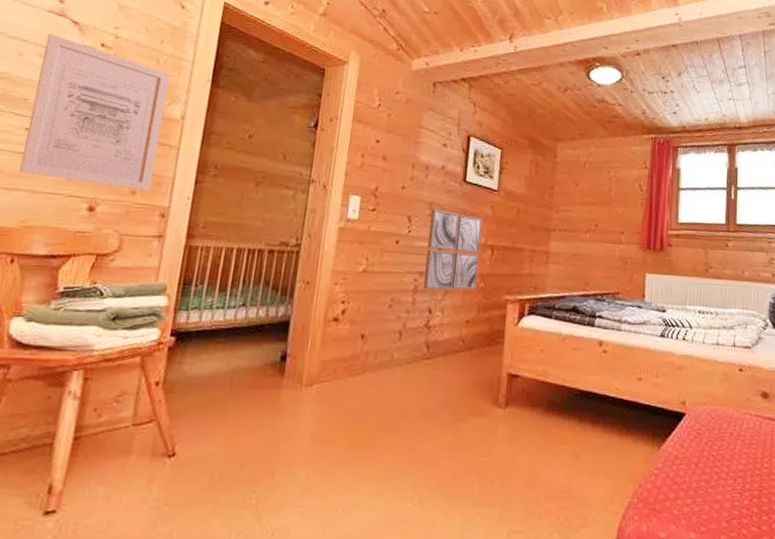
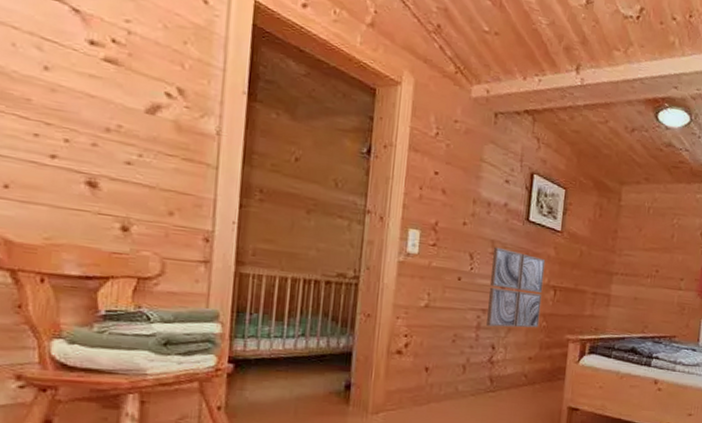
wall art: present [19,33,170,191] -> none [34,21,199,213]

